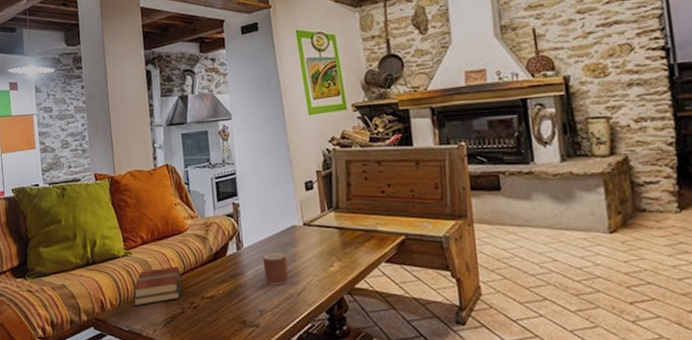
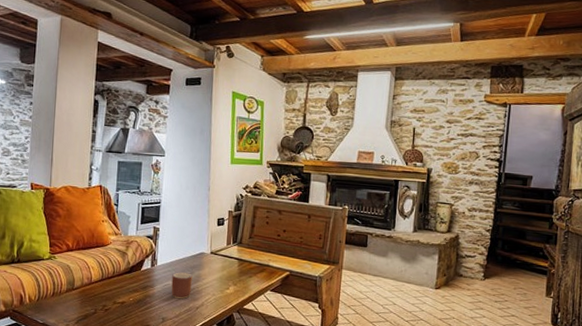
books: present [133,266,182,307] -> none [50,273,99,304]

